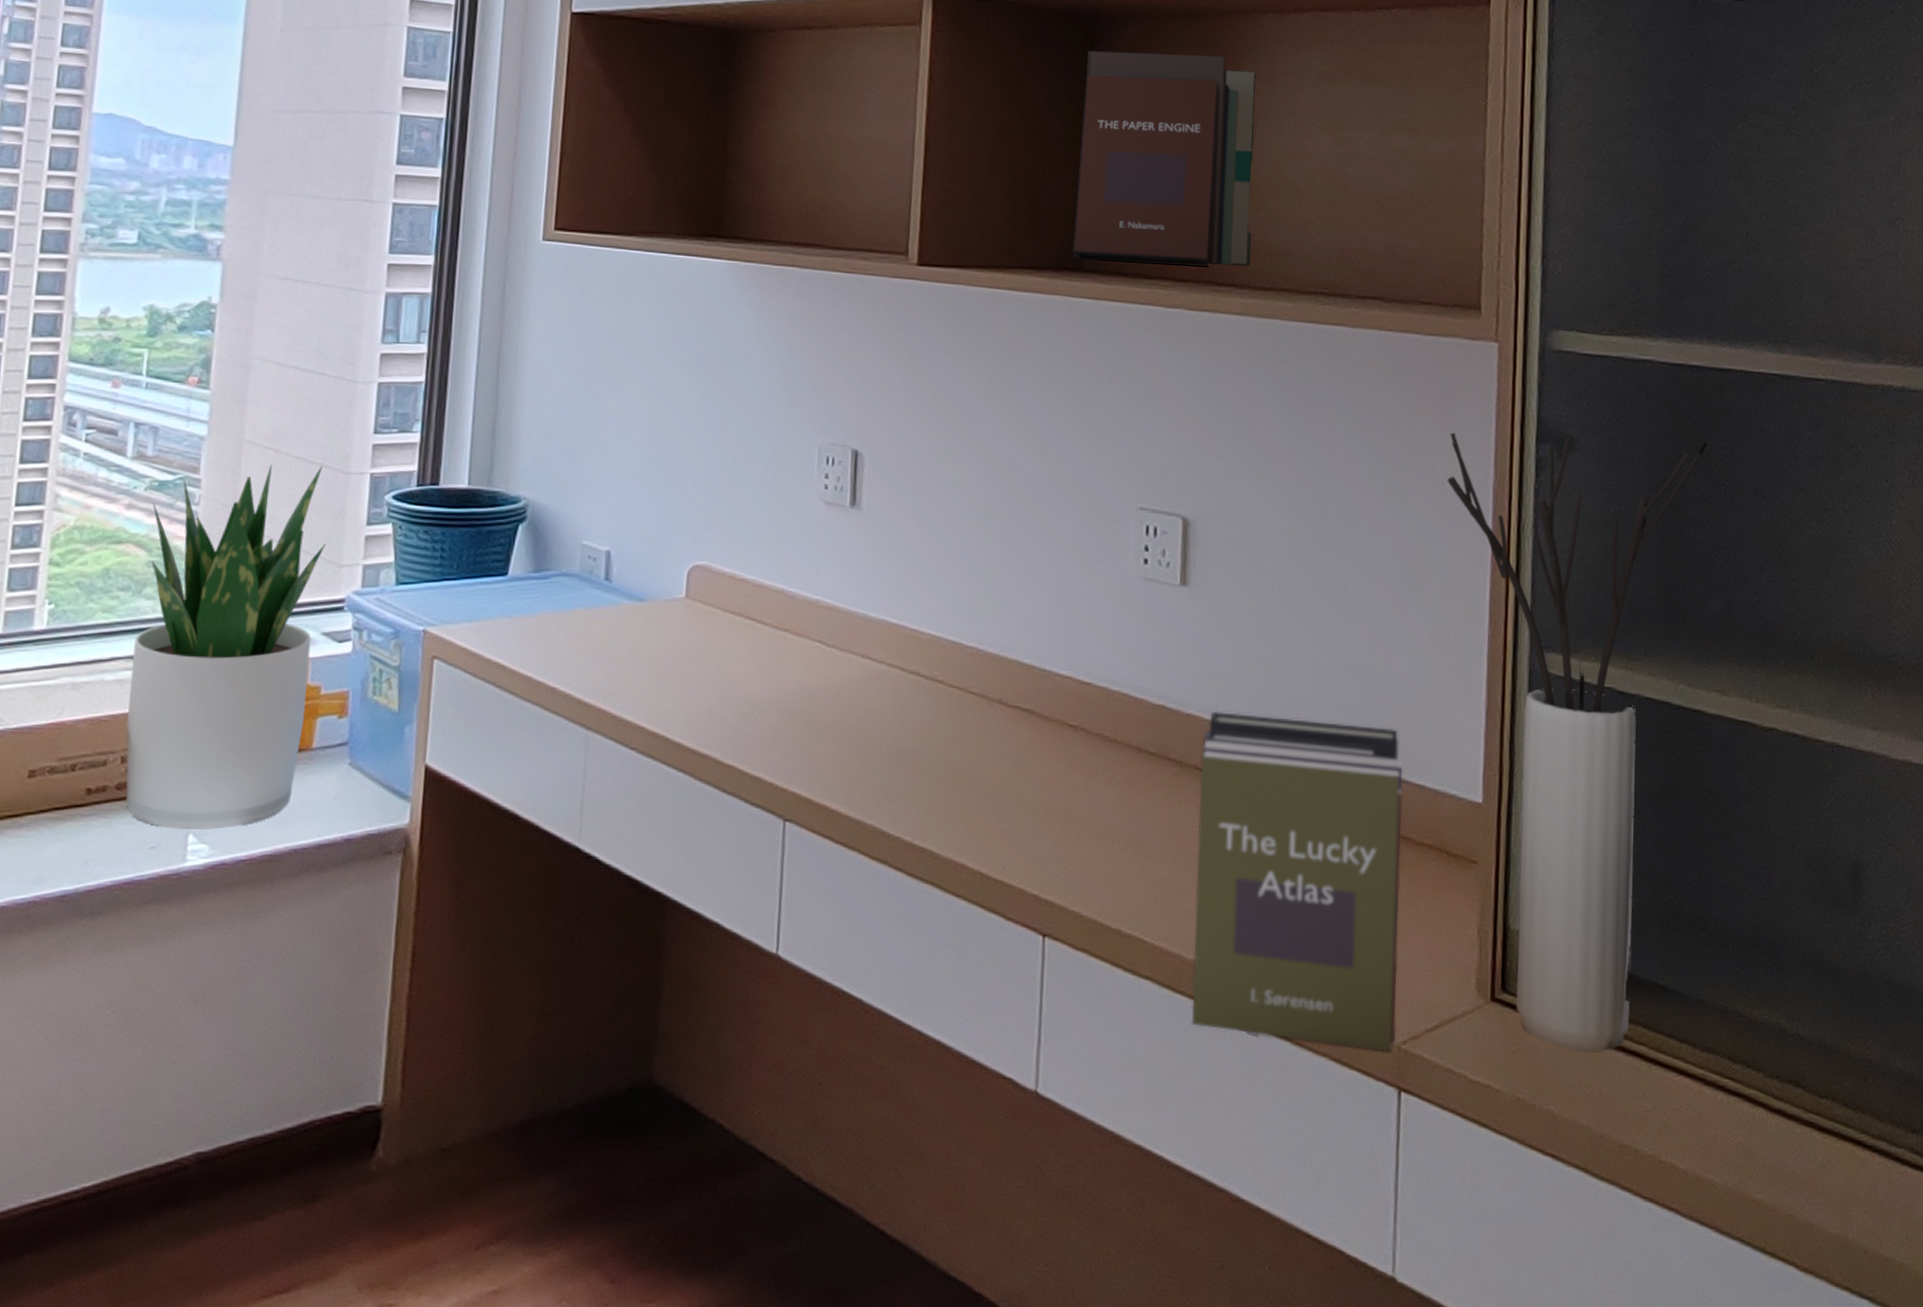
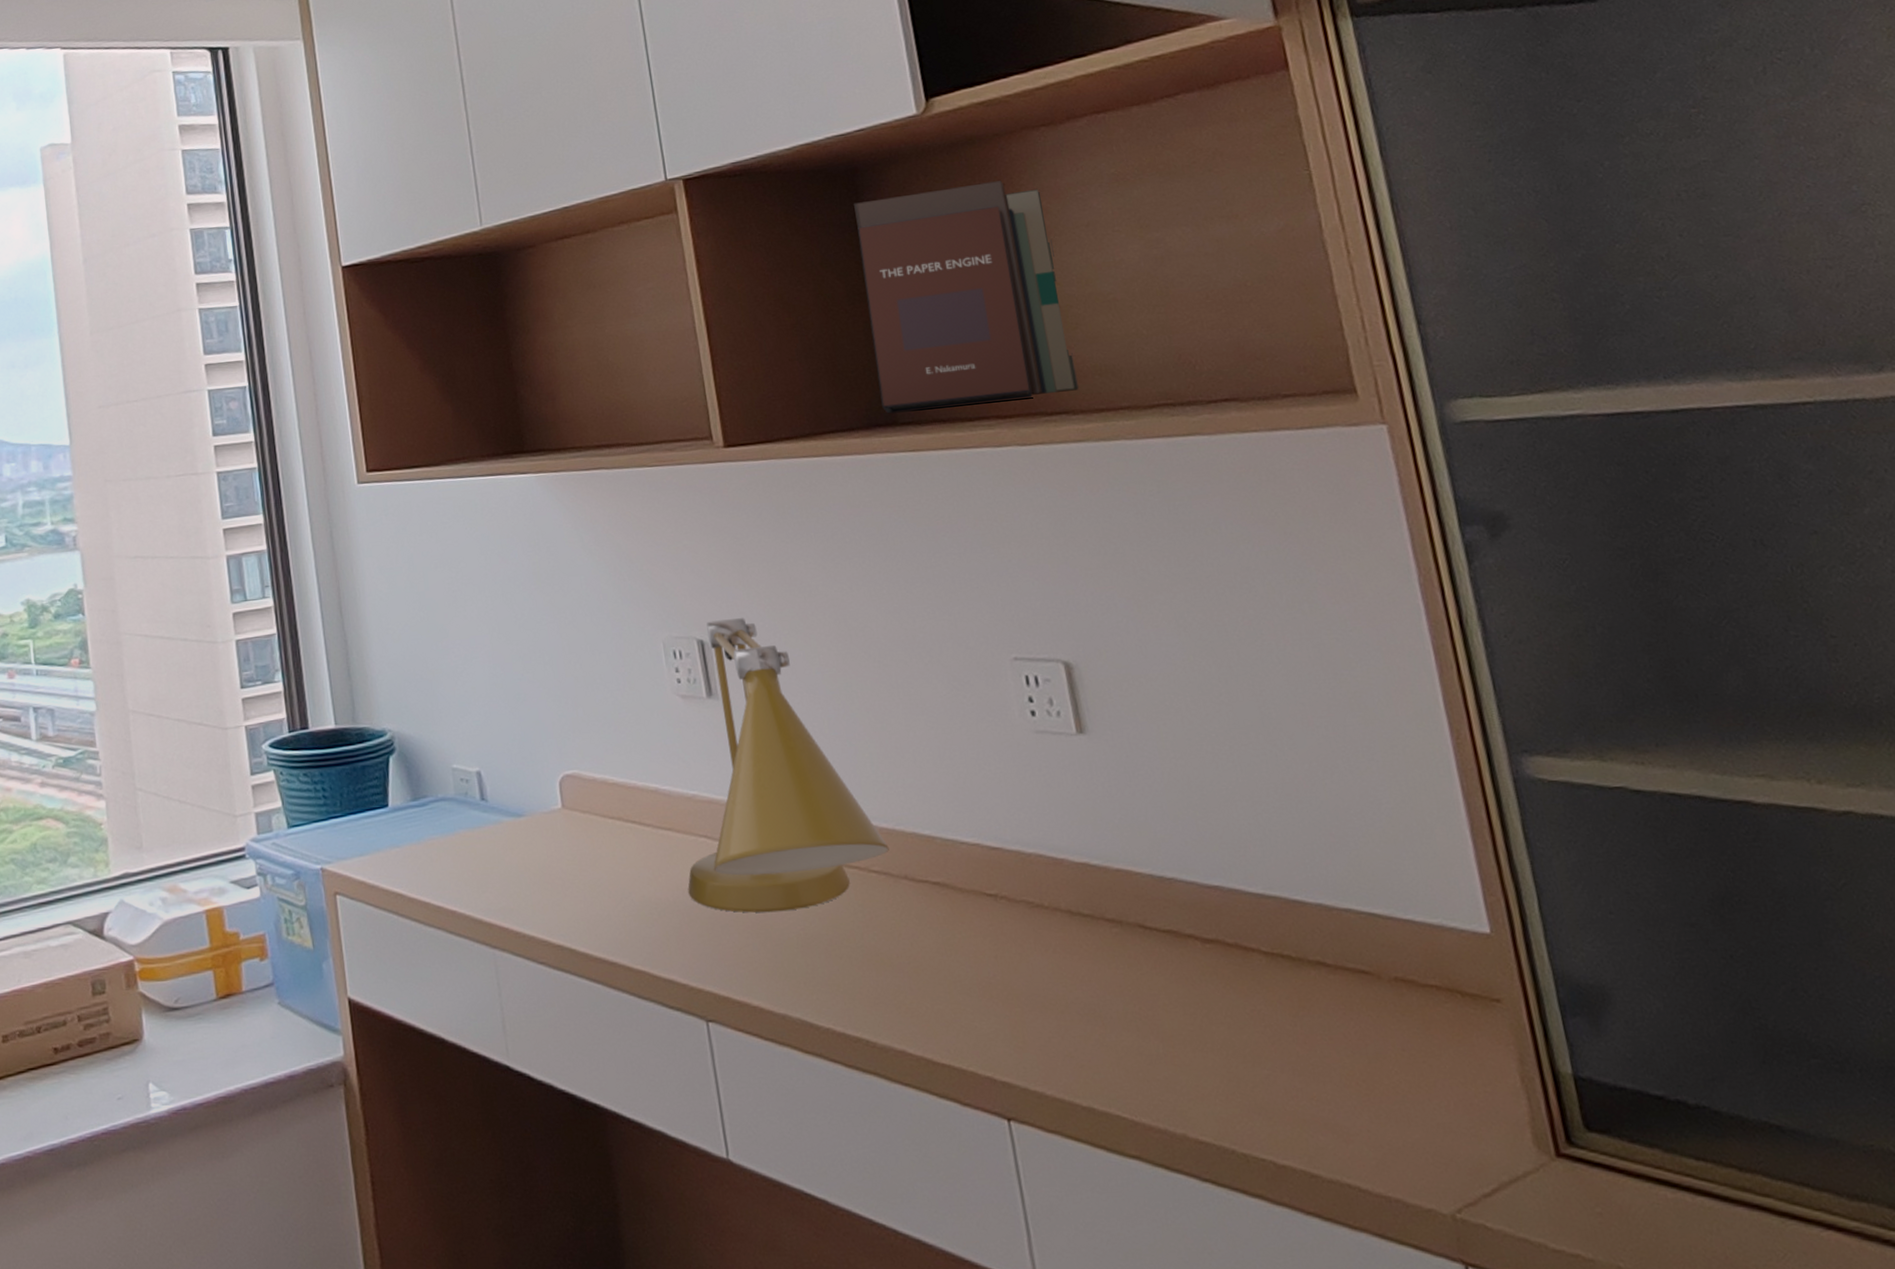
planter: present [125,464,326,830] -> none [61,725,233,1079]
table lamp: none [792,433,990,722] -> present [688,618,889,913]
books: present [1191,711,1404,1052] -> none [1139,860,1448,1223]
vase: present [1446,432,1709,1052] -> none [1352,492,1745,1208]

